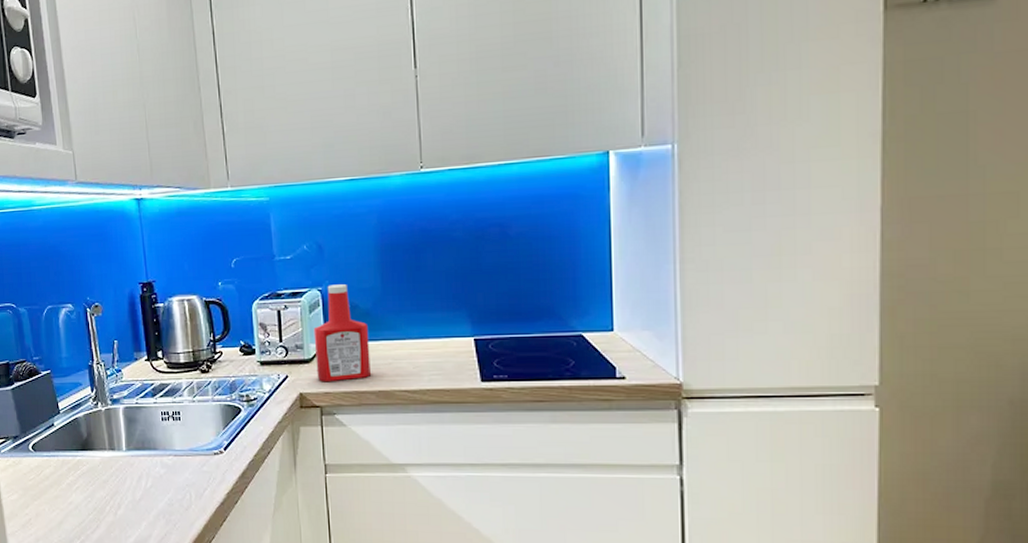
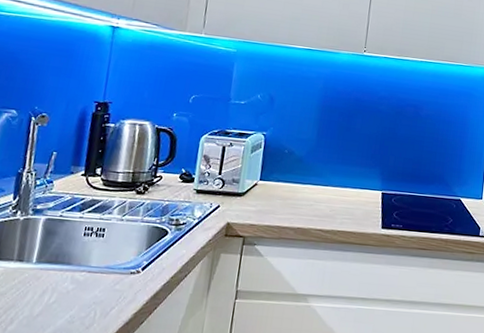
ketchup bottle: present [313,284,371,382] -> none [246,131,299,216]

